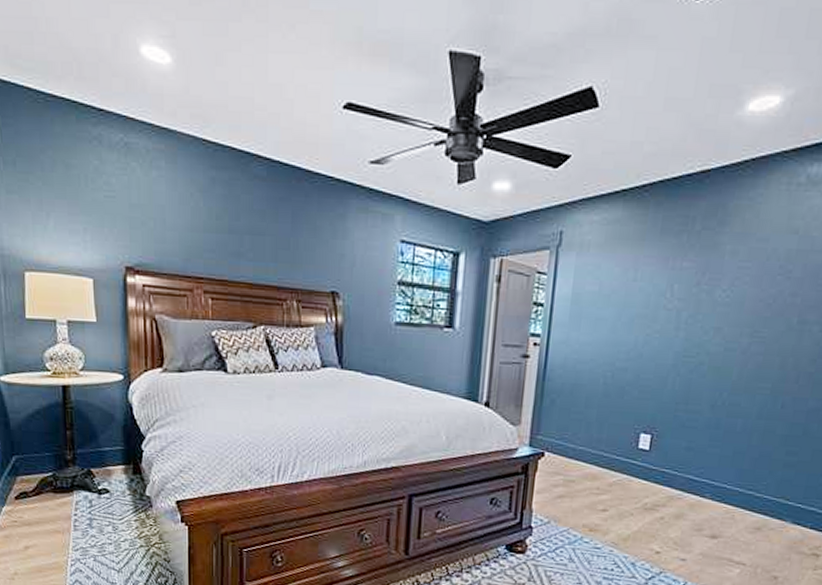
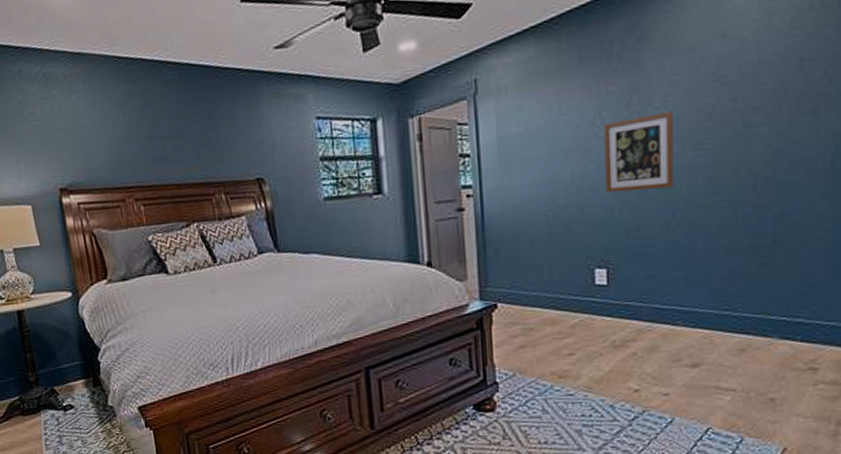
wall art: none [663,295,738,368] -> present [603,111,674,193]

